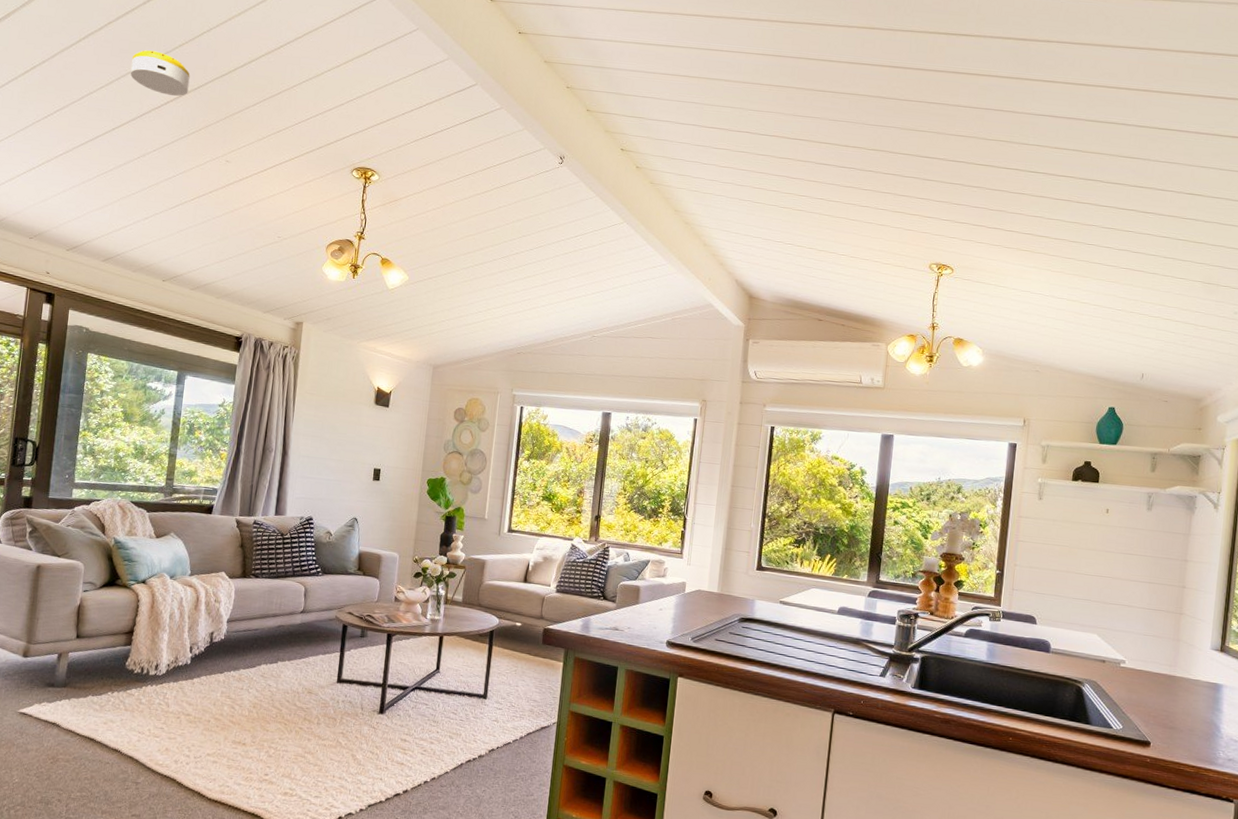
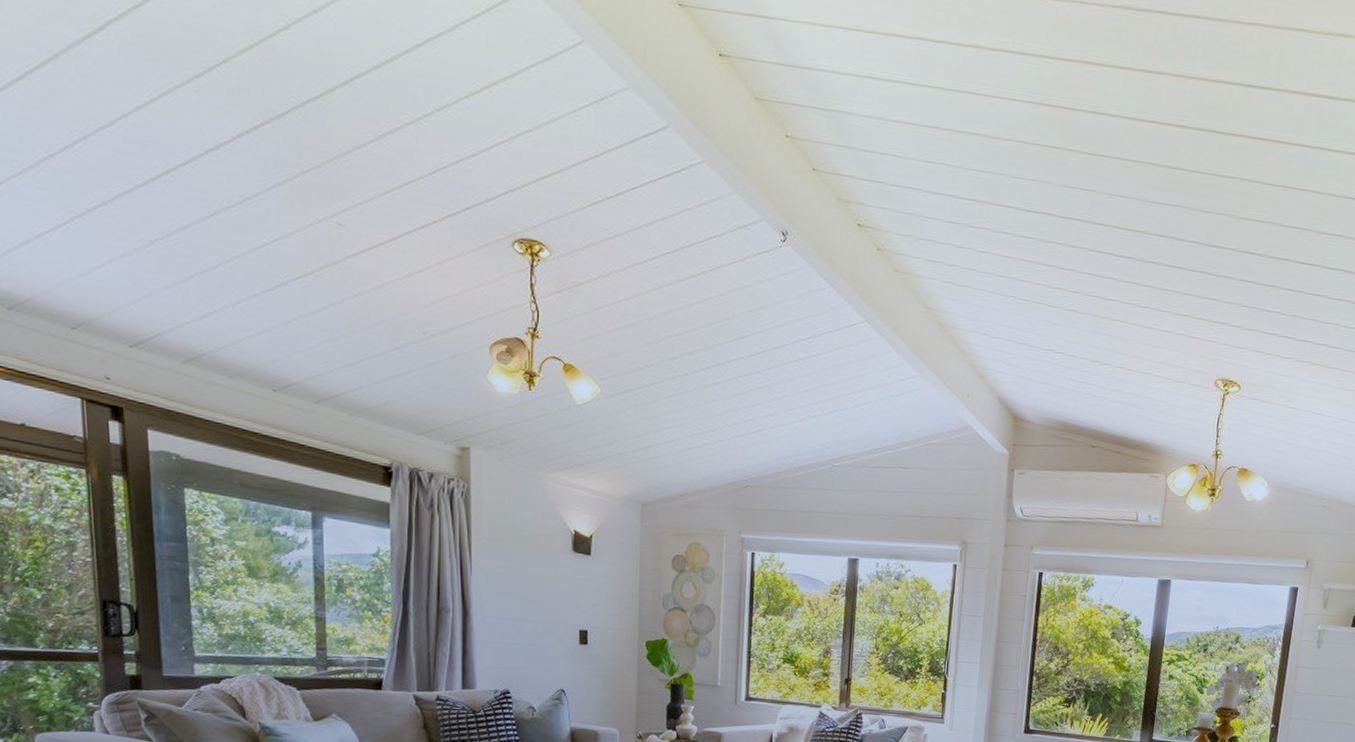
smoke detector: present [130,50,190,96] -> none [177,52,270,126]

